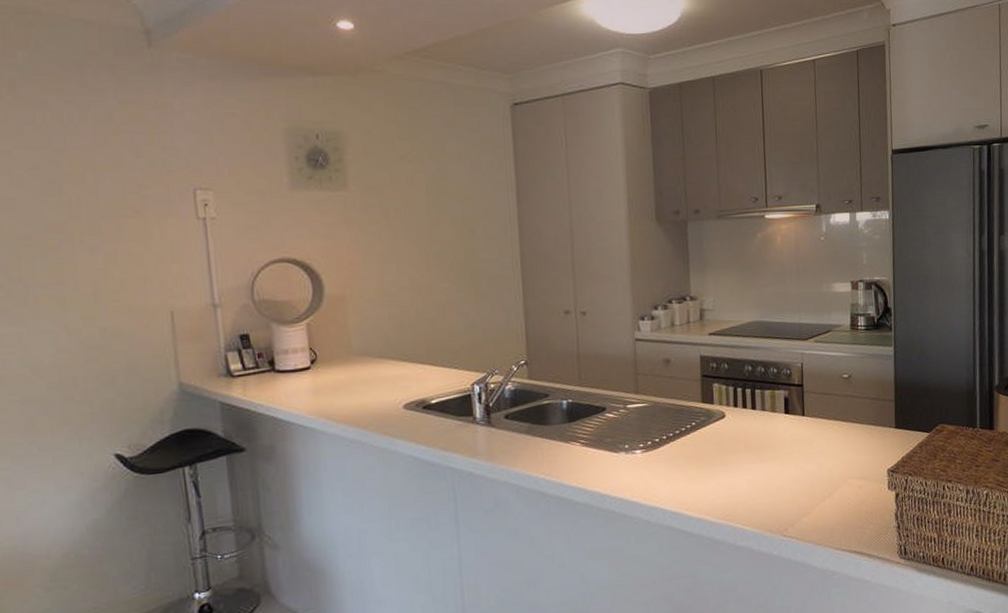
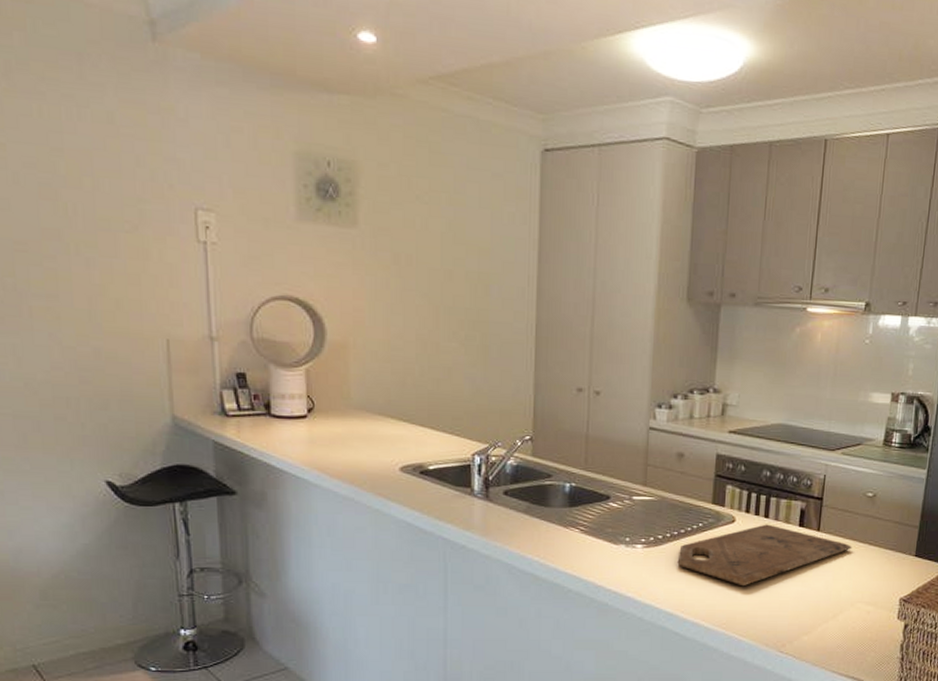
cutting board: none [676,415,837,478] -> present [677,524,853,587]

